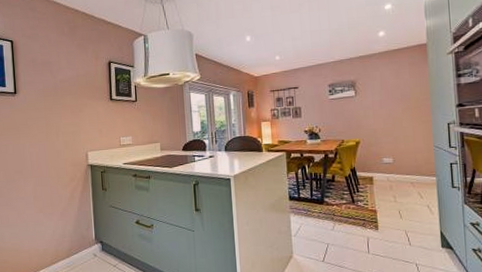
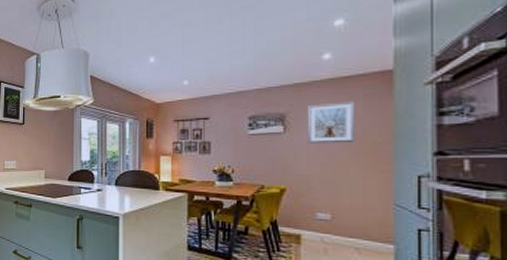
picture frame: none [371,69,405,104] -> present [307,101,354,144]

